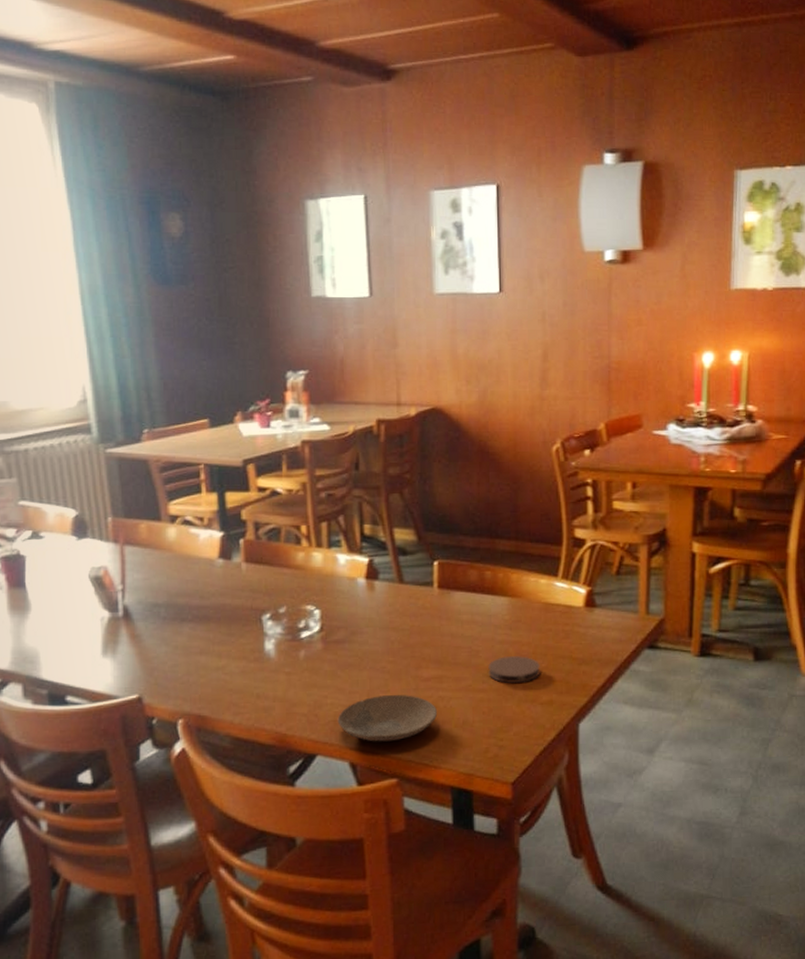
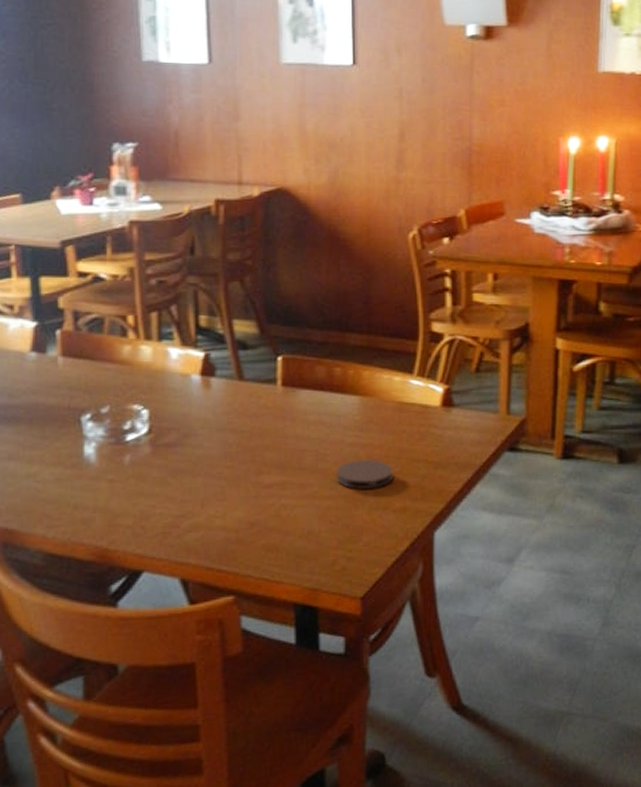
plate: present [337,694,438,742] -> none [167,502,280,556]

